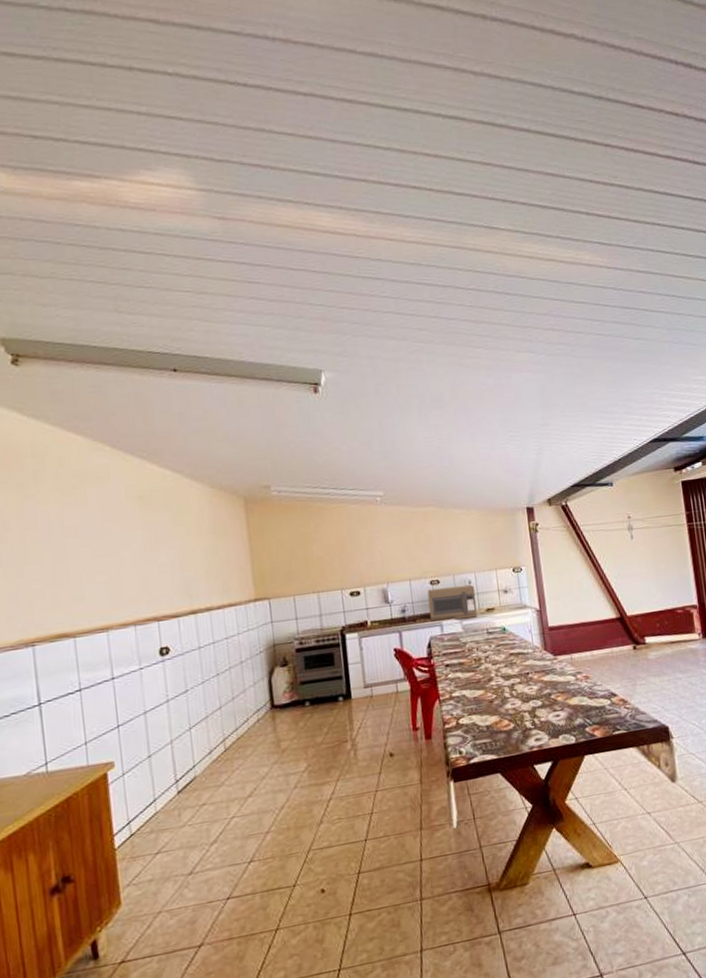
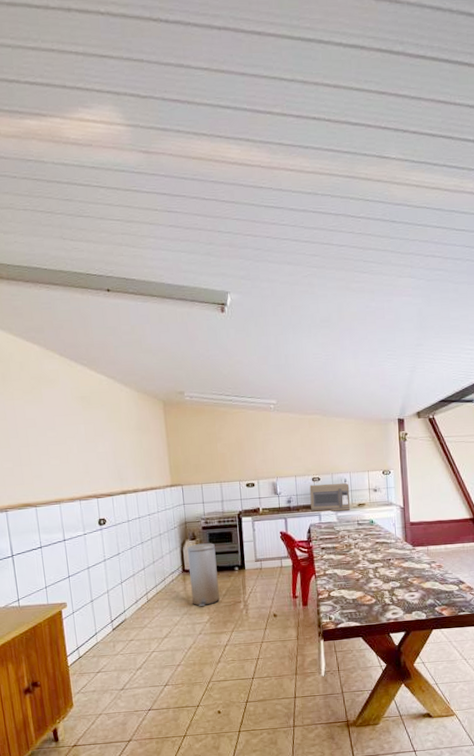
pedal bin: none [276,668,320,752] -> present [186,543,220,606]

